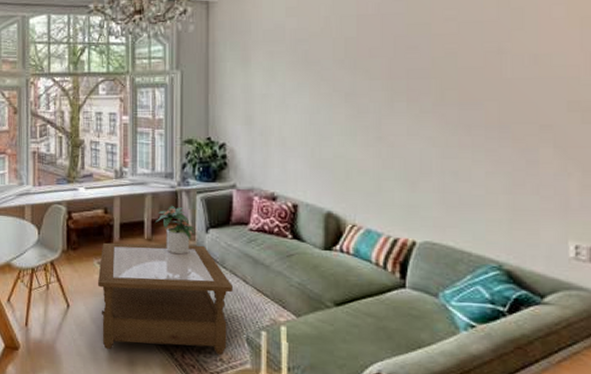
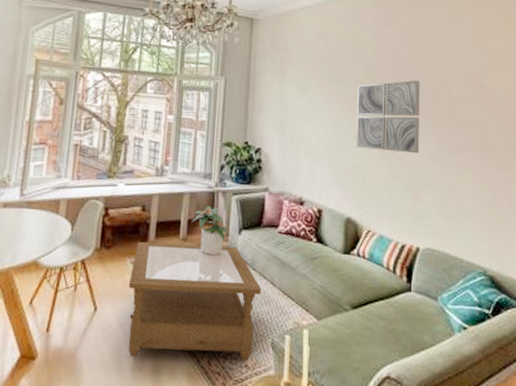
wall art: none [336,51,417,138] -> present [356,80,420,154]

